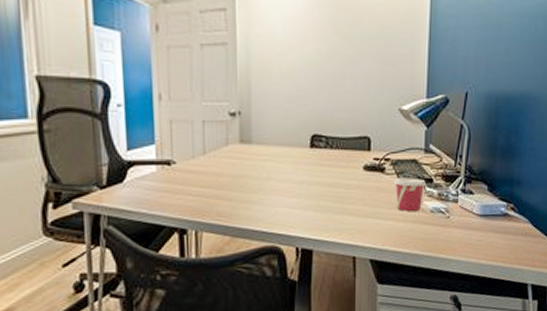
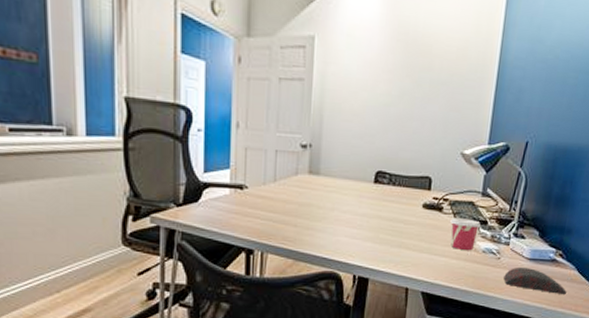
computer mouse: none [455,224,522,251] -> present [503,266,567,295]

